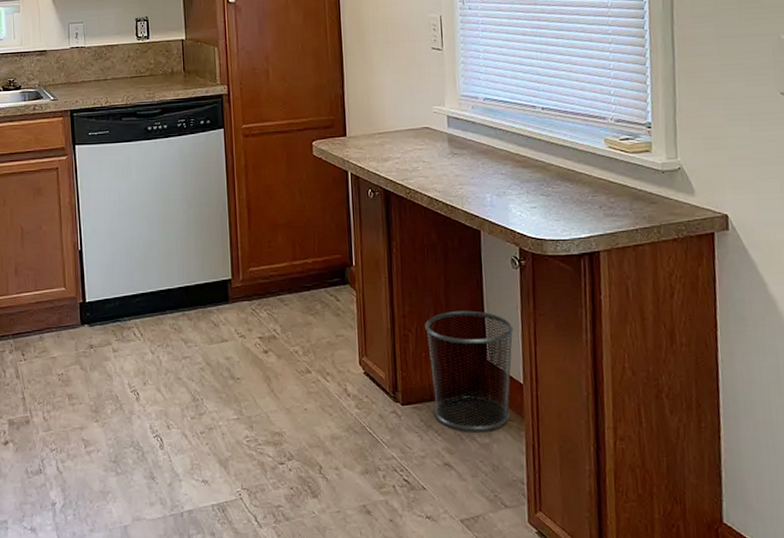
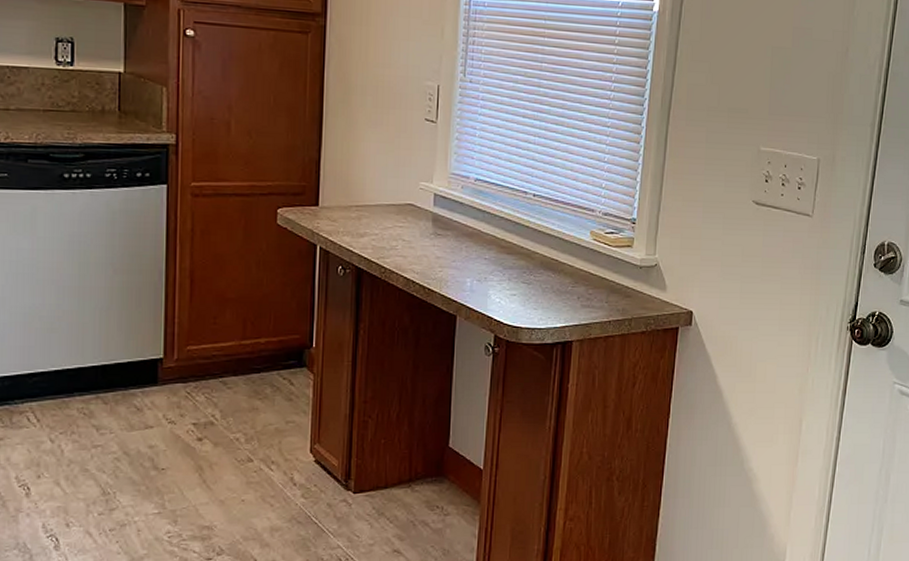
waste bin: present [425,310,513,431] -> none [387,396,479,517]

